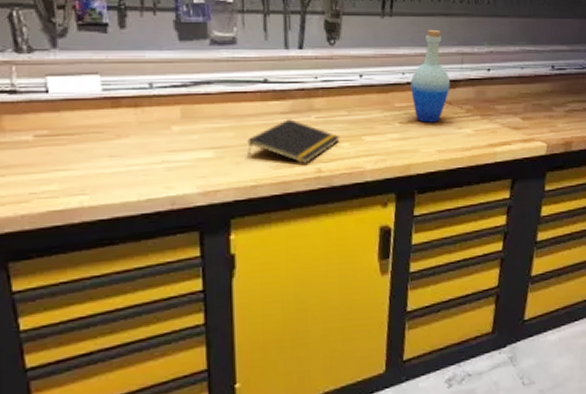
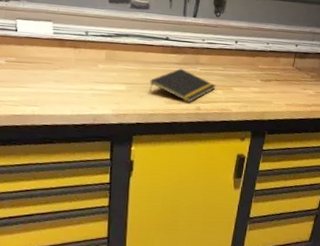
bottle: present [410,29,450,123] -> none [272,12,302,83]

